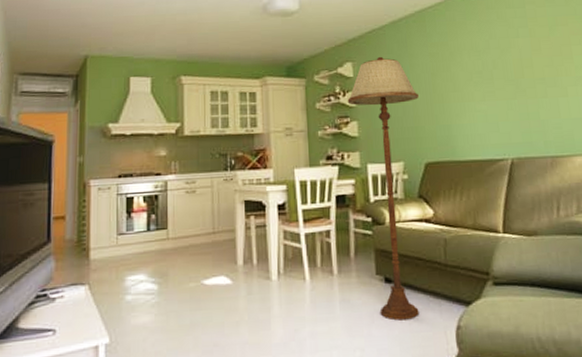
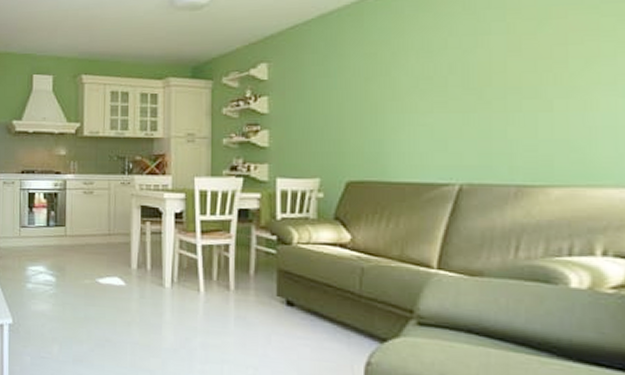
floor lamp: present [347,56,420,321] -> none [259,56,345,347]

